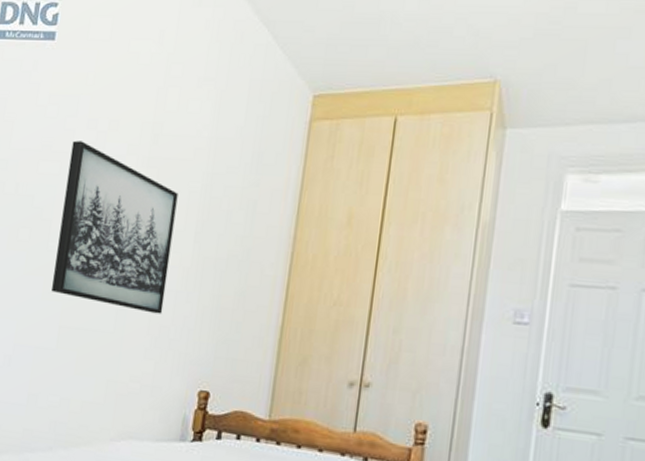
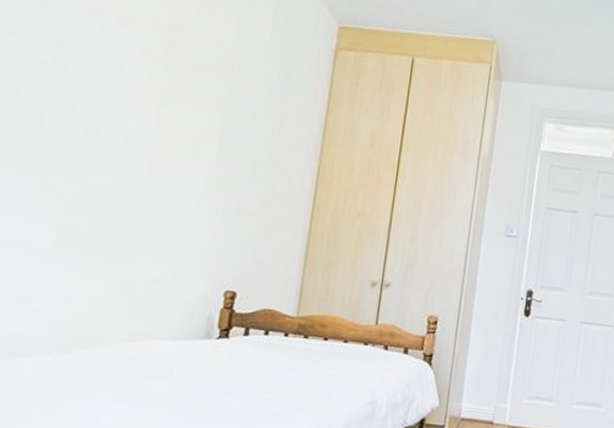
wall art: present [51,140,178,314] -> none [46,30,200,217]

